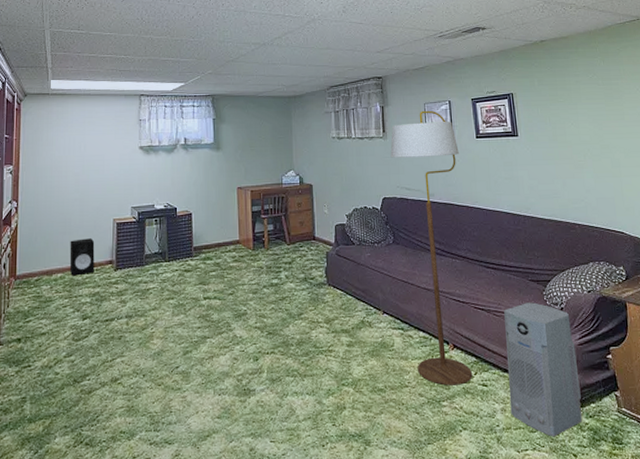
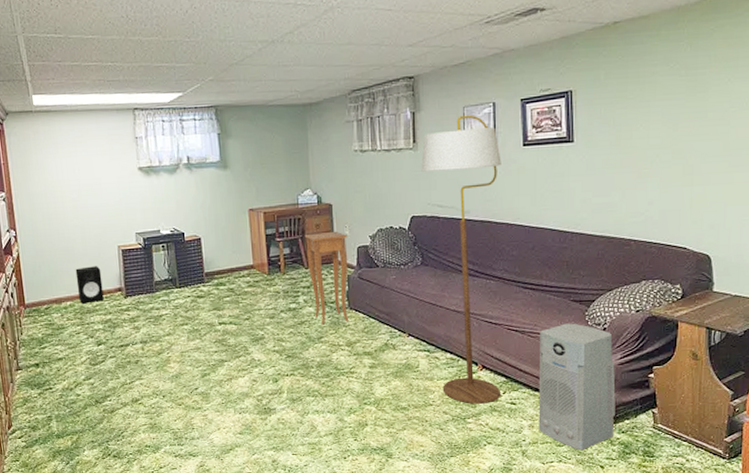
side table: none [287,209,328,301] -> present [304,231,349,325]

